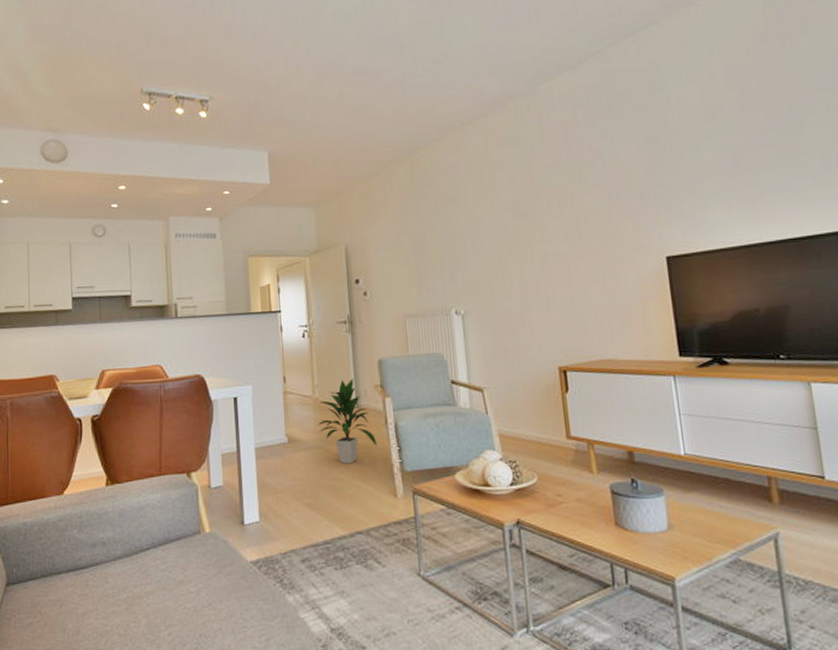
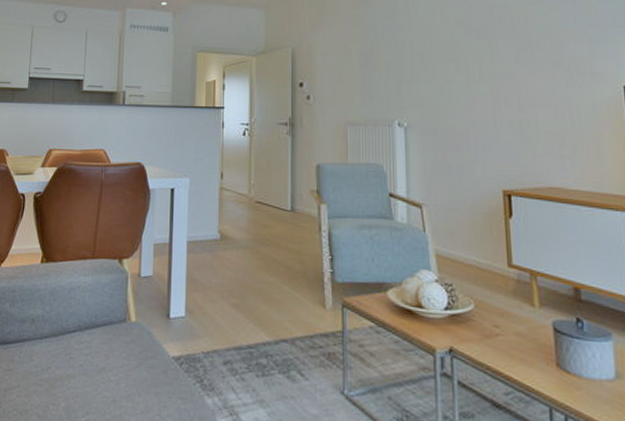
indoor plant: present [317,378,377,464] -> none [250,181,309,268]

